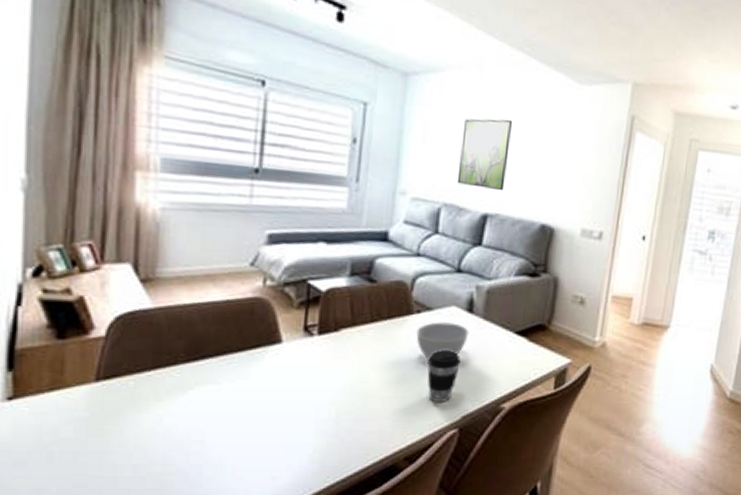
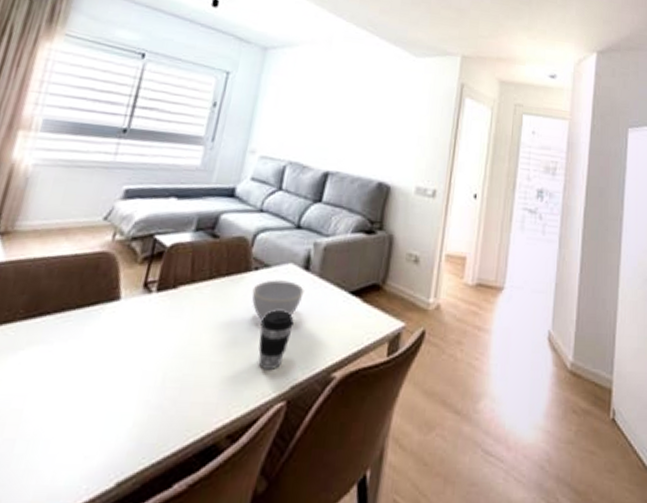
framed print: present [457,118,512,191] -> none [302,86,355,151]

